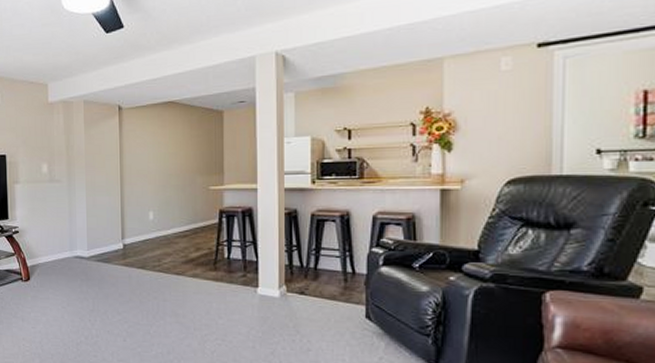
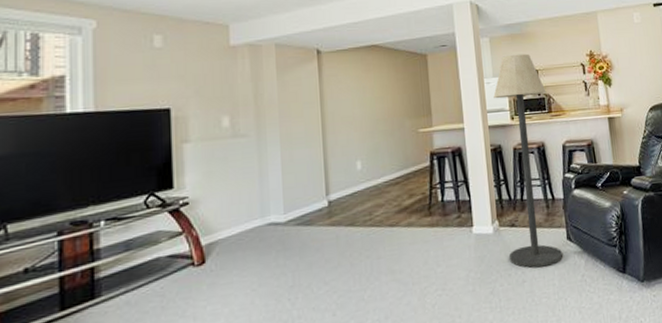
floor lamp: none [293,110,360,341] -> present [493,53,562,268]

